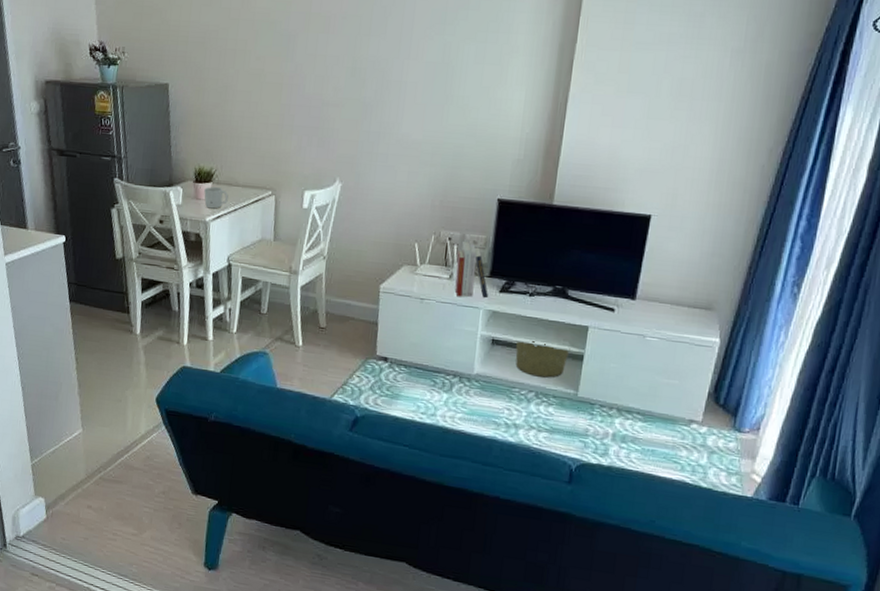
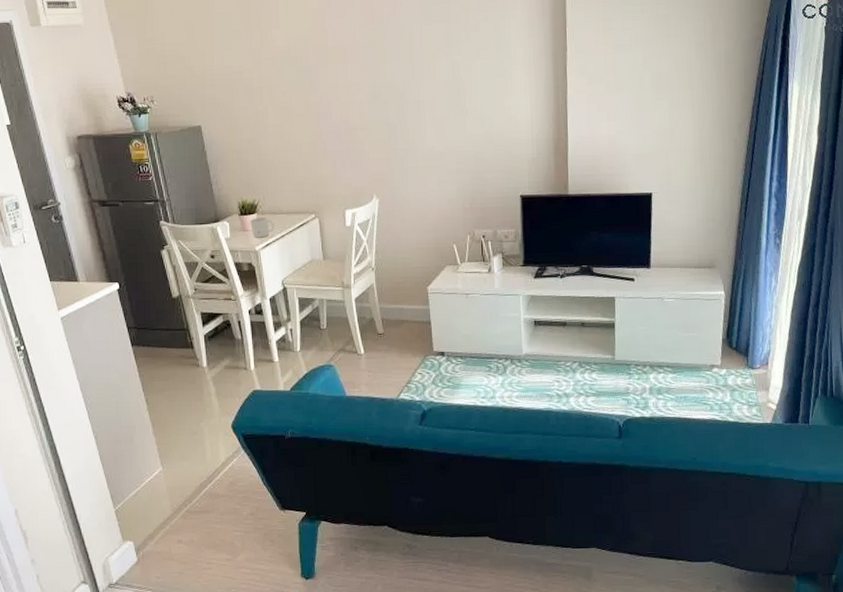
books: present [454,241,488,299] -> none [492,236,525,288]
basket: present [515,341,570,378] -> none [556,317,603,348]

